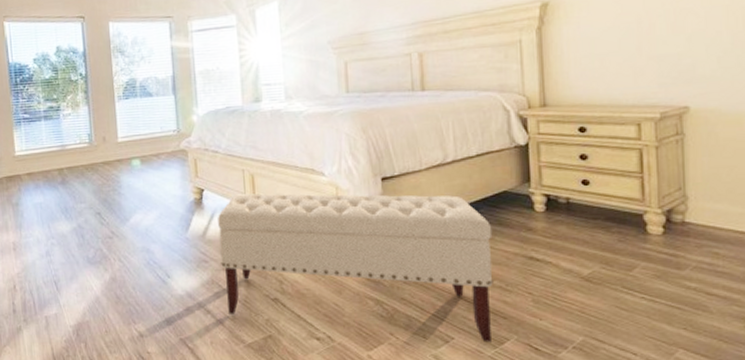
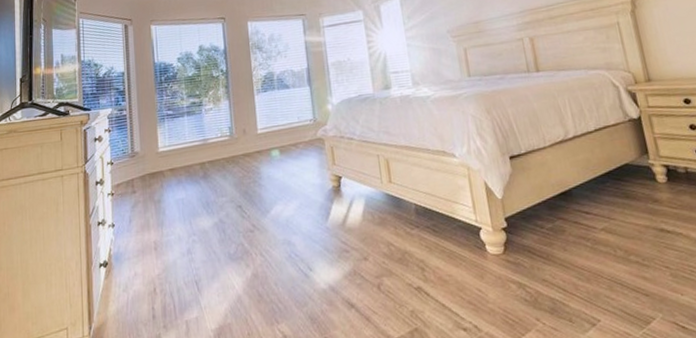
bench: present [218,193,493,343] -> none [356,170,638,323]

